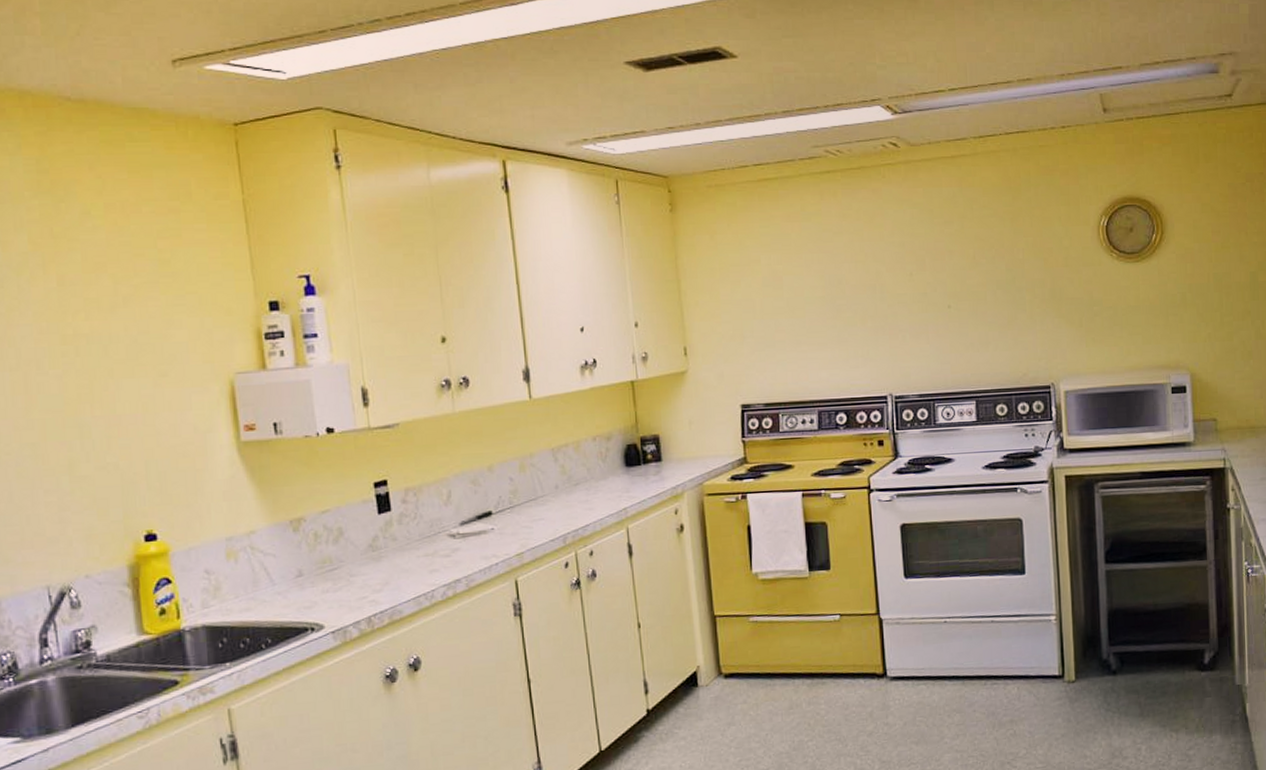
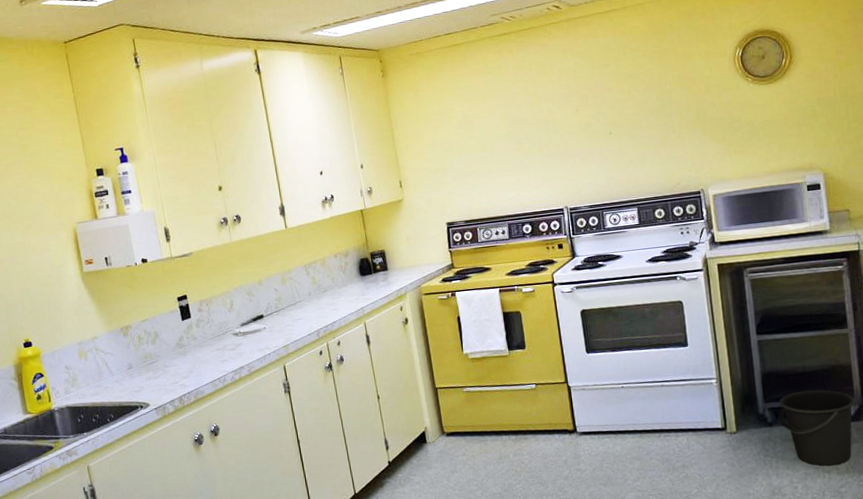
bucket: none [1124,632,1211,724] -> present [778,389,855,466]

